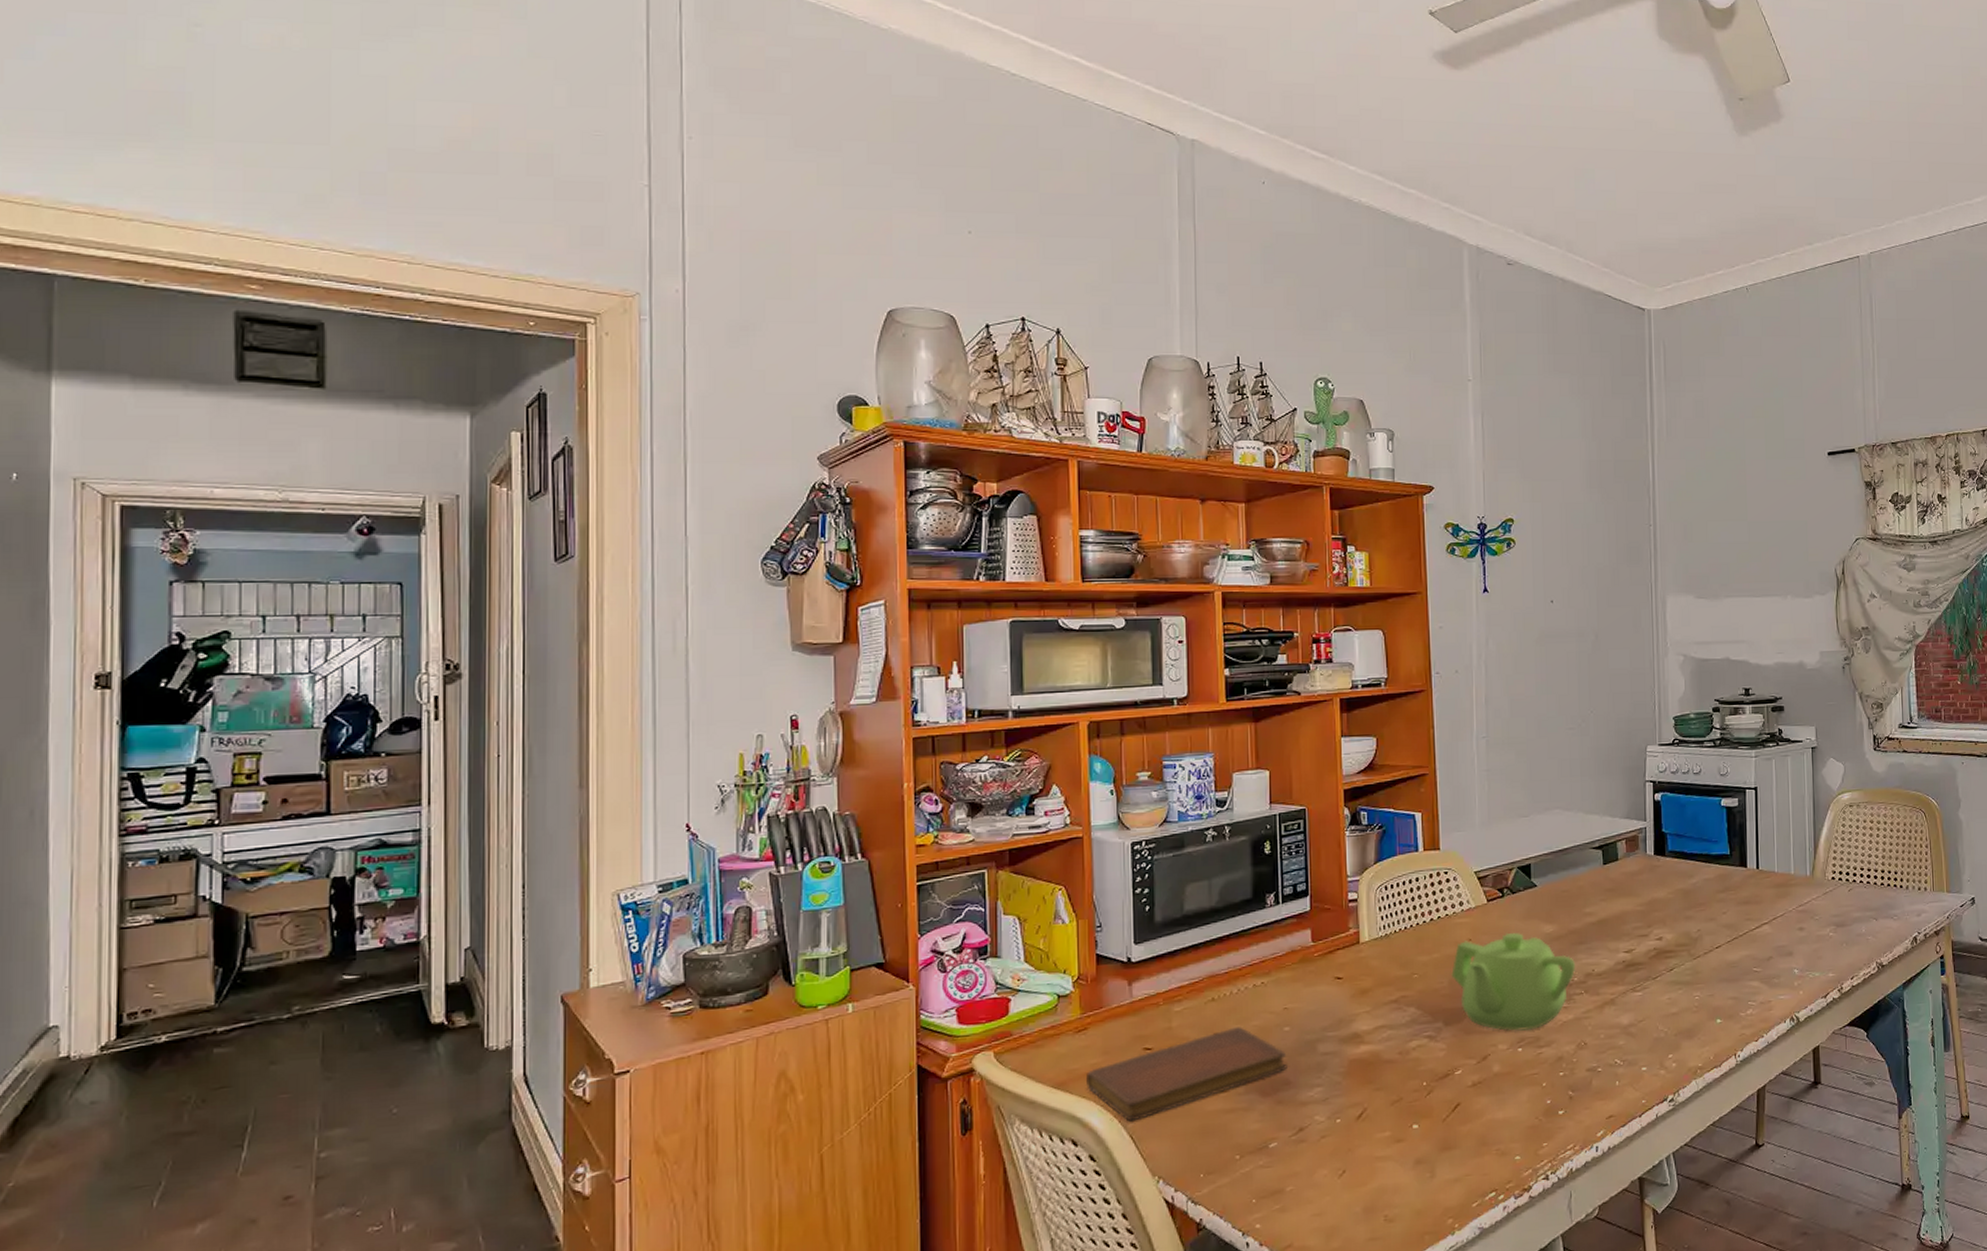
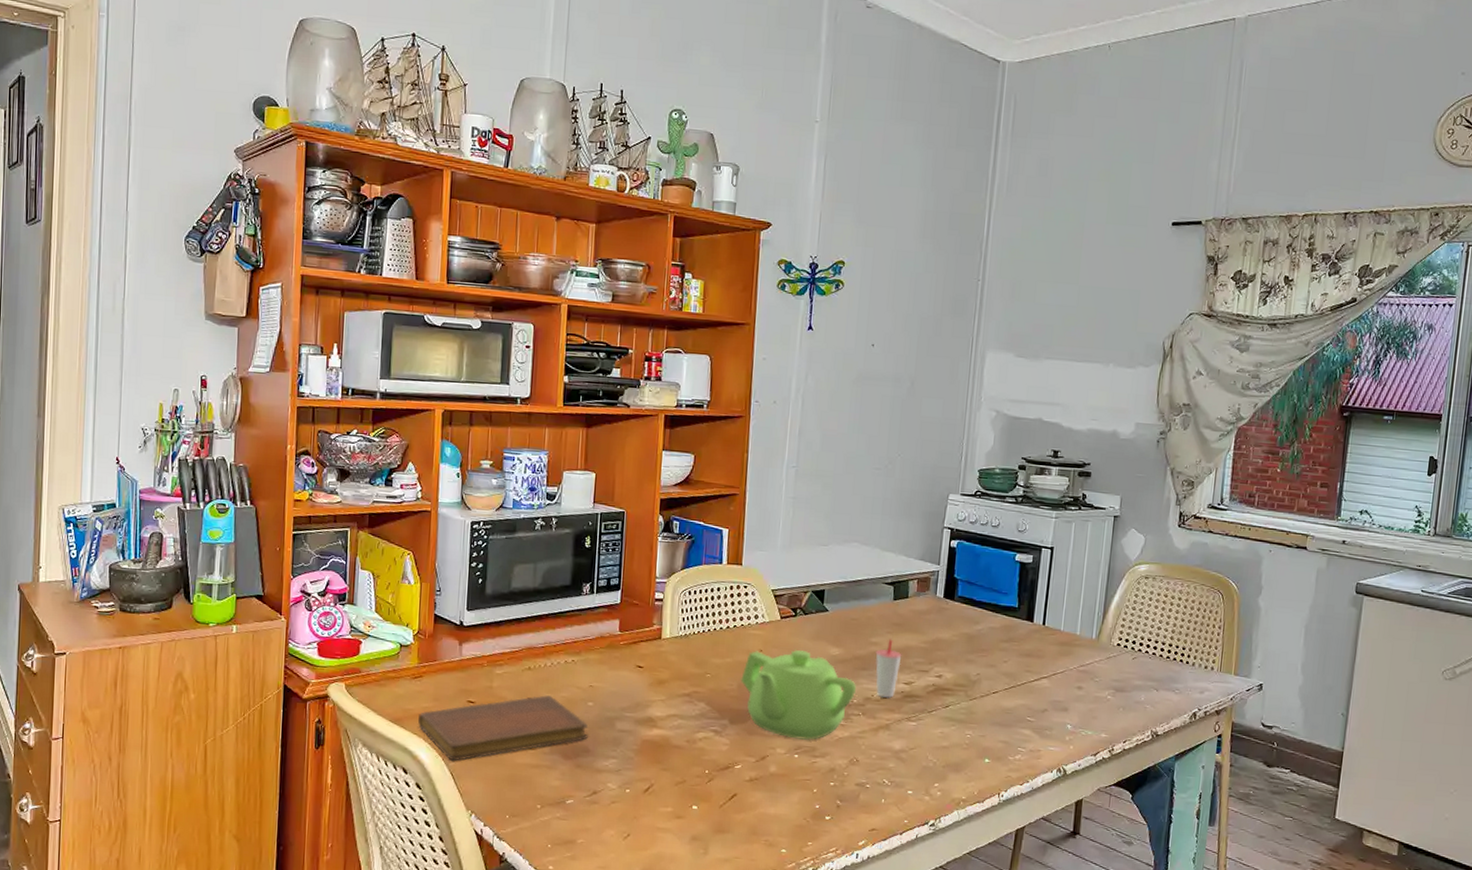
cup: none [1591,906,1619,971] -> present [875,639,902,699]

